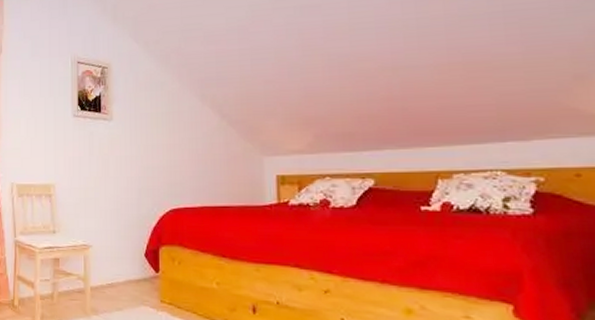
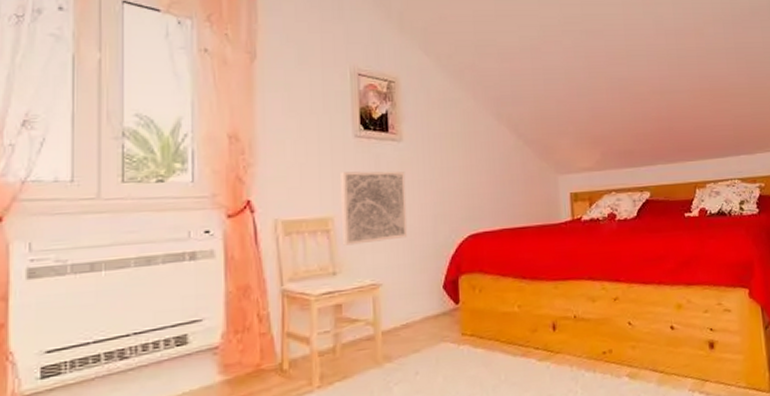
wall art: none [61,146,115,209] -> present [341,171,408,246]

